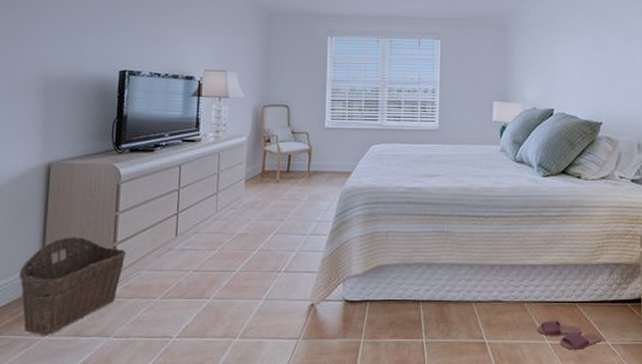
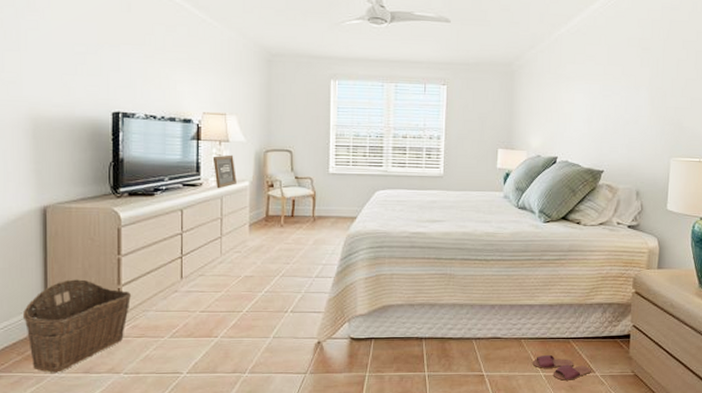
picture frame: none [212,110,235,145] -> present [212,154,237,189]

